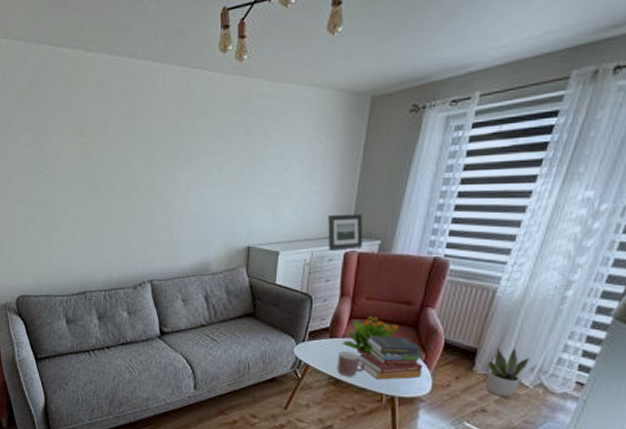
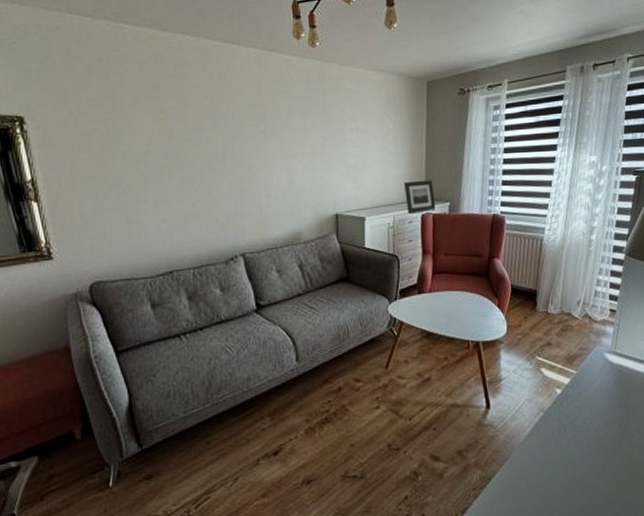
mug: present [336,351,366,377] -> none [427,305,452,329]
potted flower: present [342,316,398,355] -> none [429,270,474,307]
books: present [358,337,423,380] -> none [445,287,498,328]
potted plant: present [486,347,531,398] -> none [546,286,576,330]

